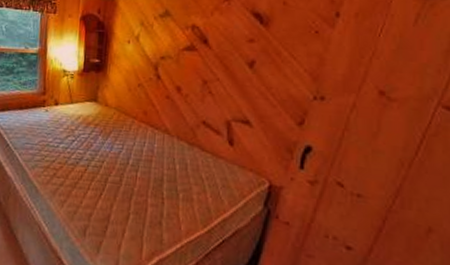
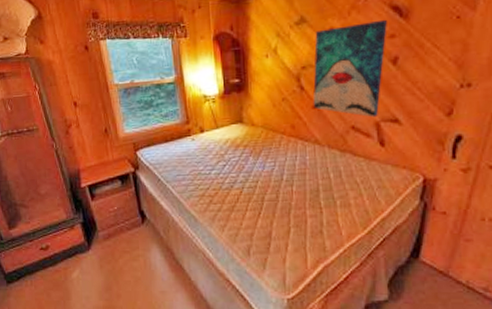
wall art: none [167,24,247,116] -> present [313,19,387,118]

